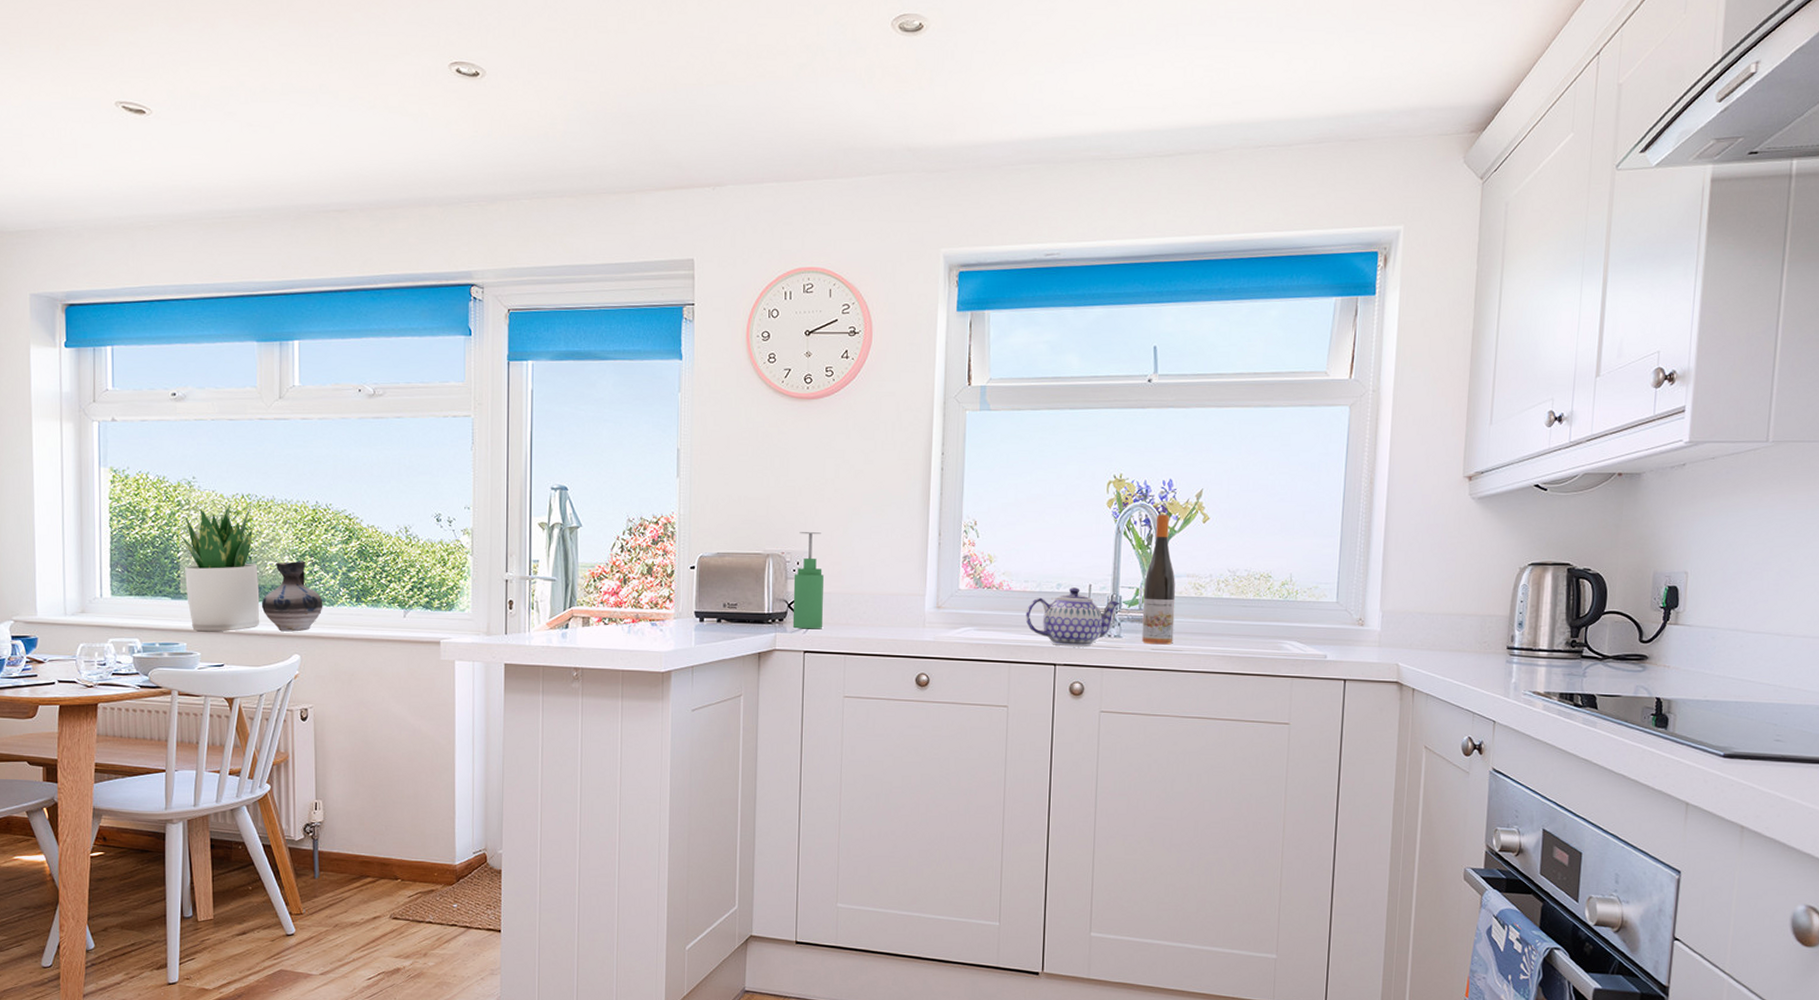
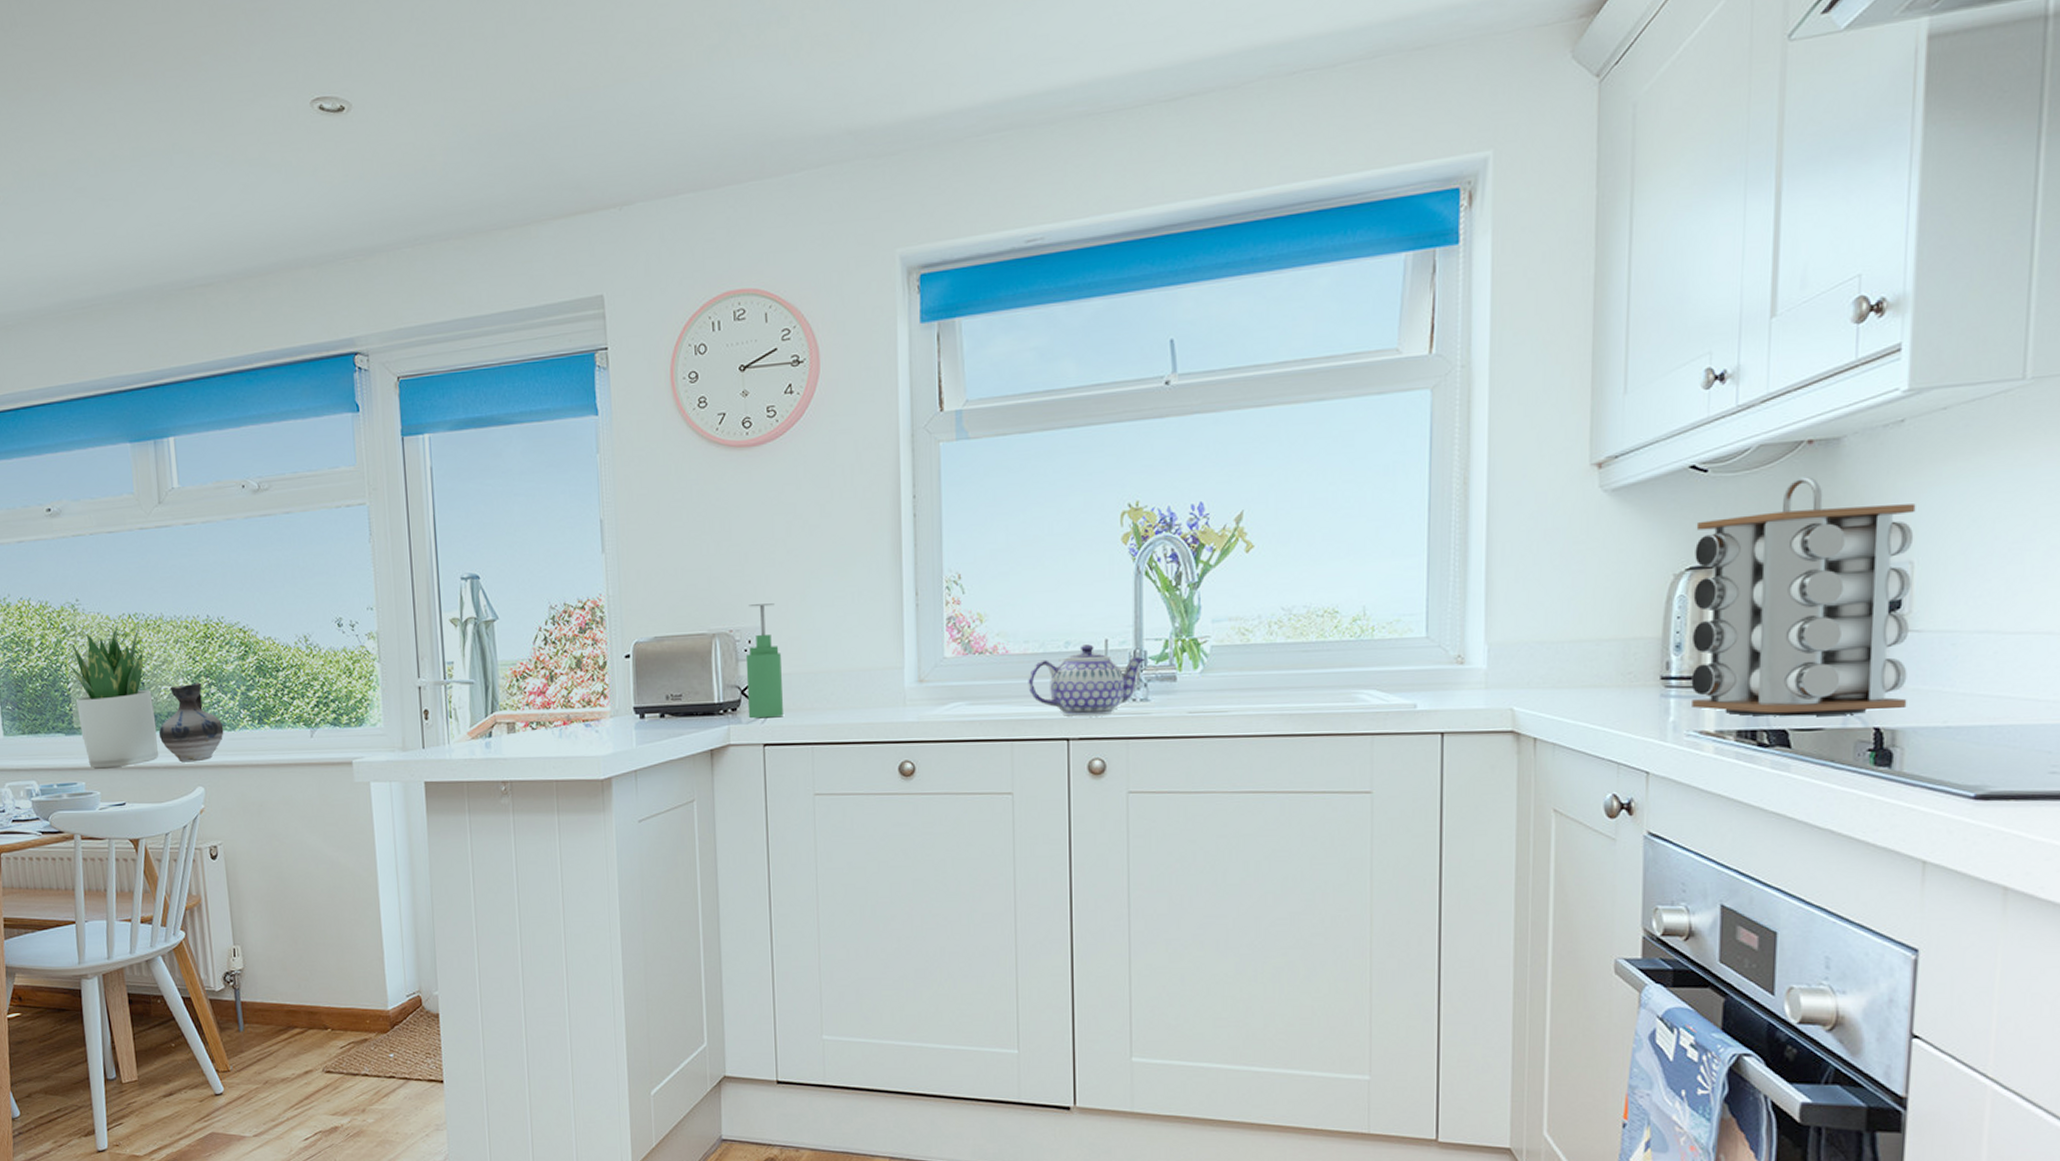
wine bottle: present [1141,514,1176,645] -> none [1174,545,1216,707]
spice rack: none [1528,501,1691,686] -> present [1691,477,1916,717]

